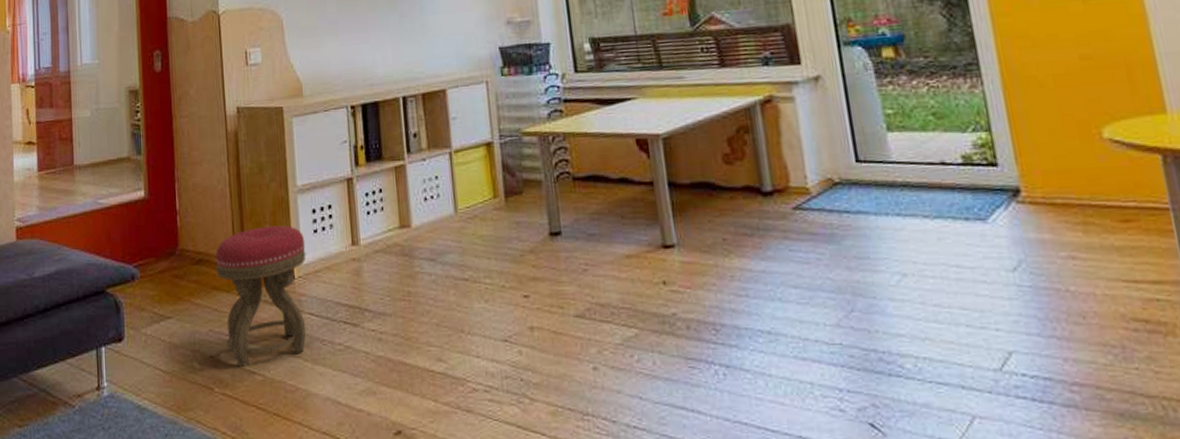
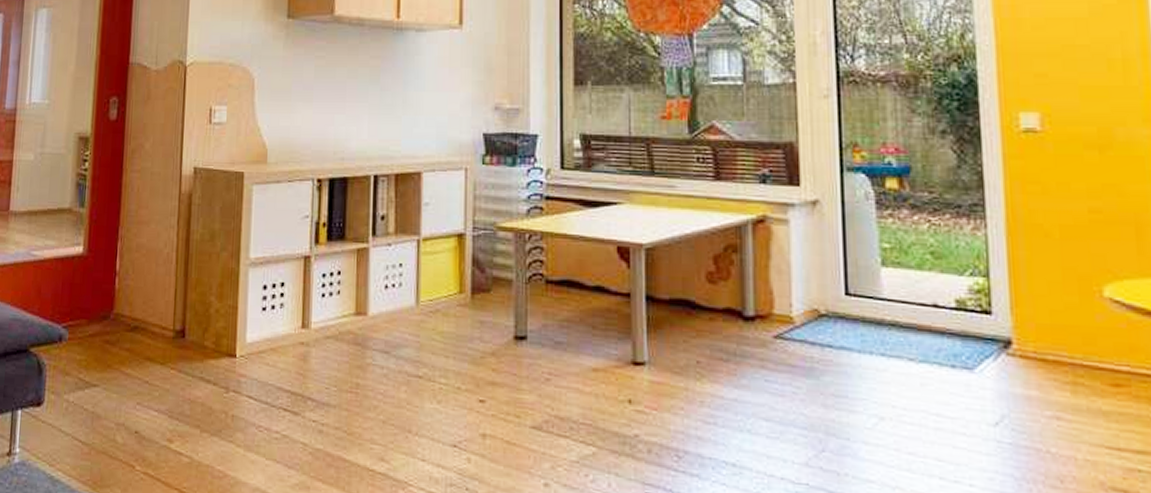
stool: present [216,225,306,367] -> none [152,298,252,447]

